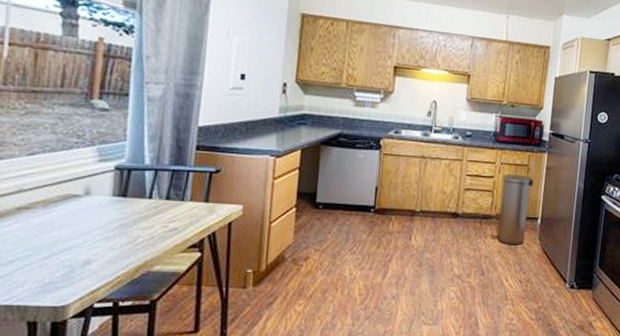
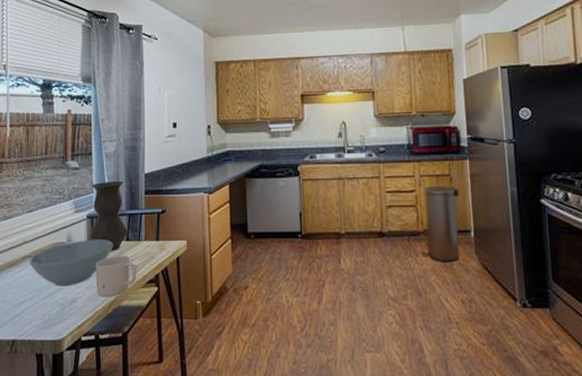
bowl: none [25,194,148,246] -> present [29,239,113,286]
vase: none [114,129,170,210] -> present [88,180,128,252]
mug: none [120,215,177,261] -> present [95,255,137,297]

